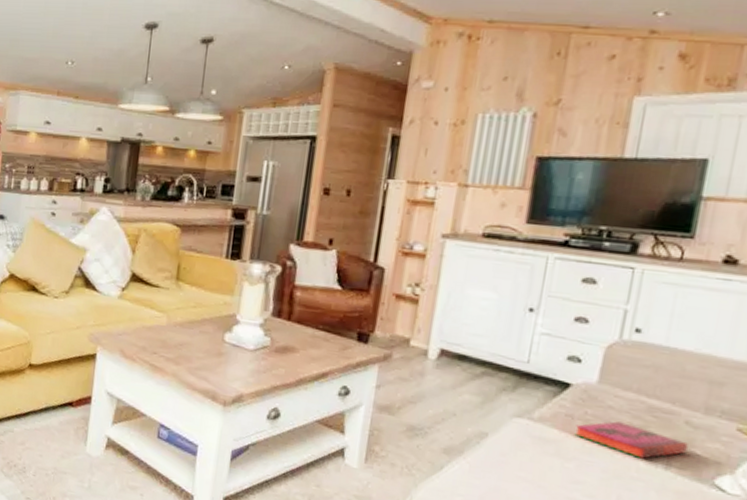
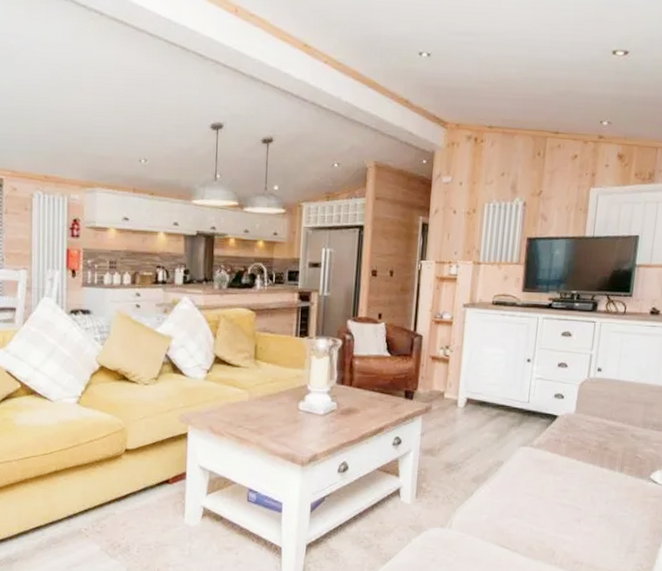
hardback book: present [574,421,689,459] -> none [561,441,634,466]

